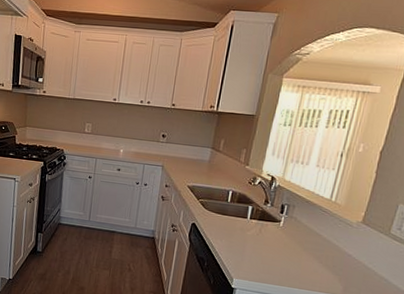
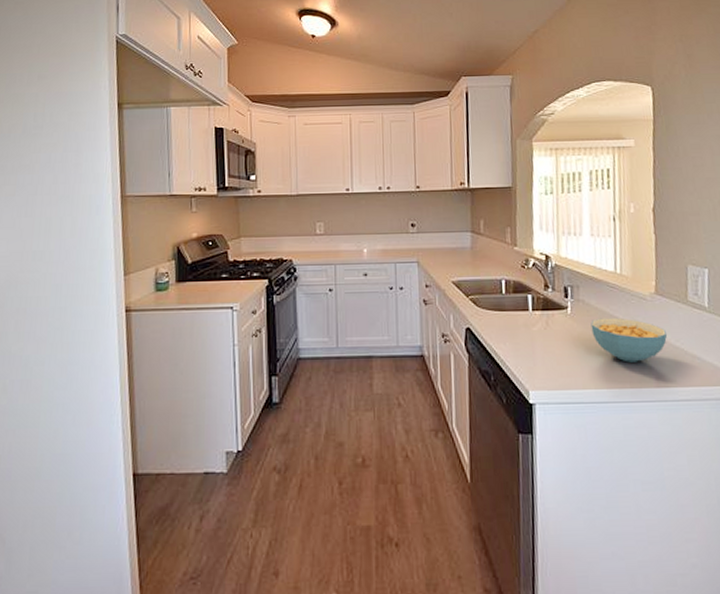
cereal bowl: none [296,234,363,274] -> present [590,317,667,362]

